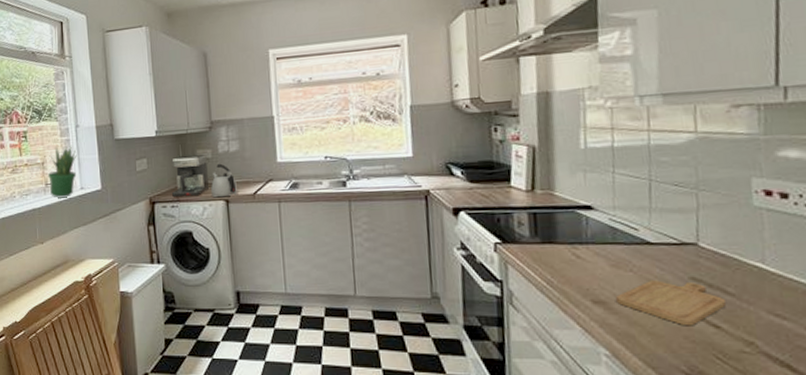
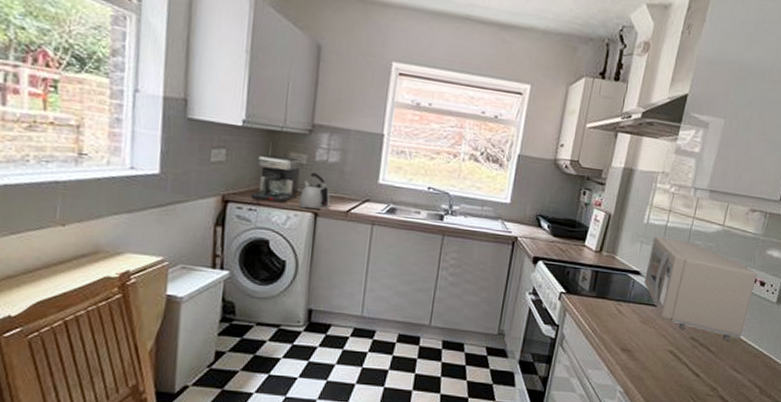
planter: present [47,144,77,198] -> none [83,108,131,176]
microwave: none [598,160,774,276] -> present [644,236,757,340]
chopping board: present [616,280,727,326] -> none [638,337,708,374]

